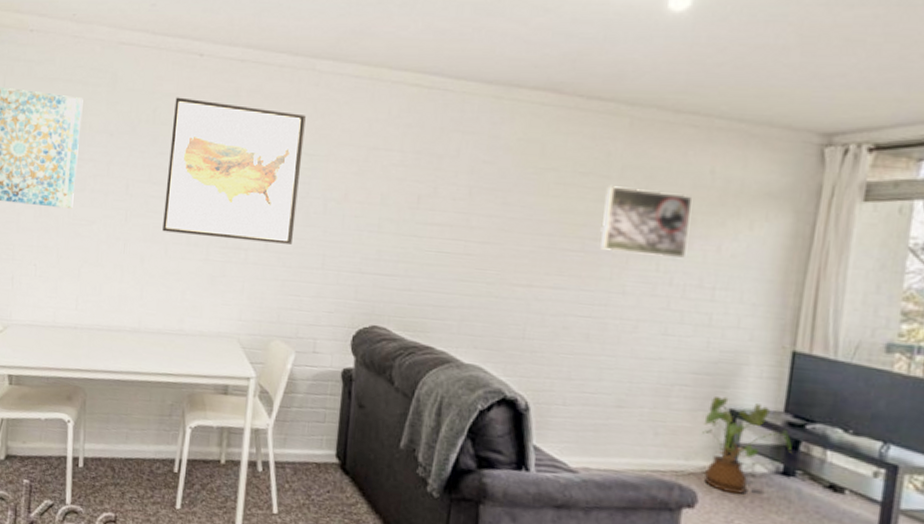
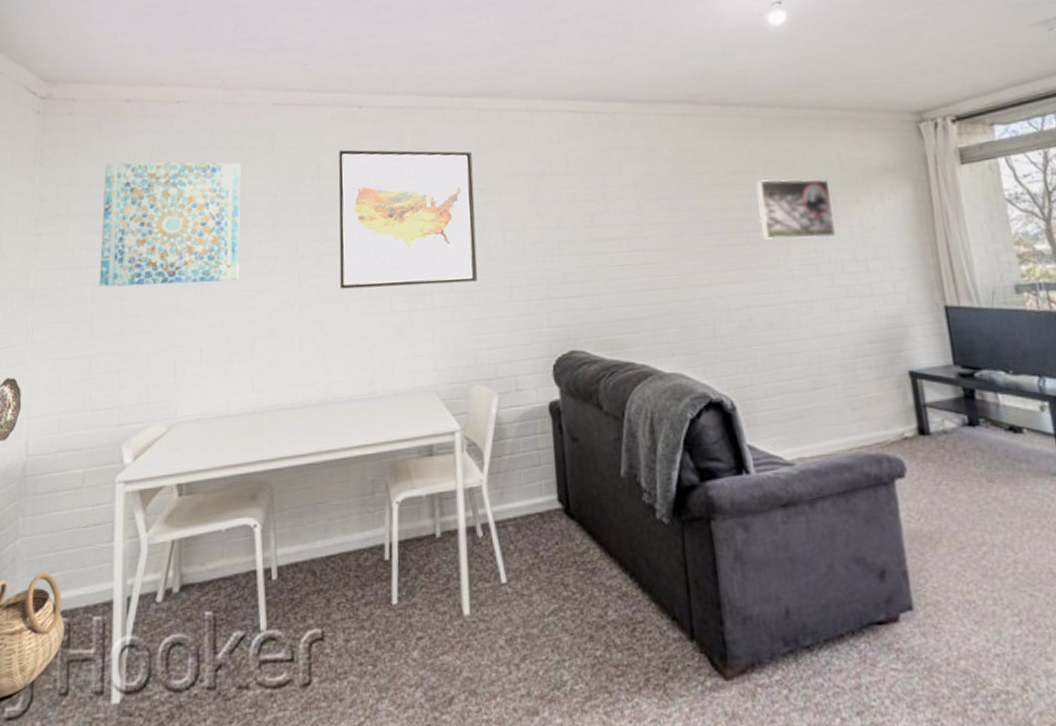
house plant: present [702,396,792,494] -> none [890,360,970,454]

